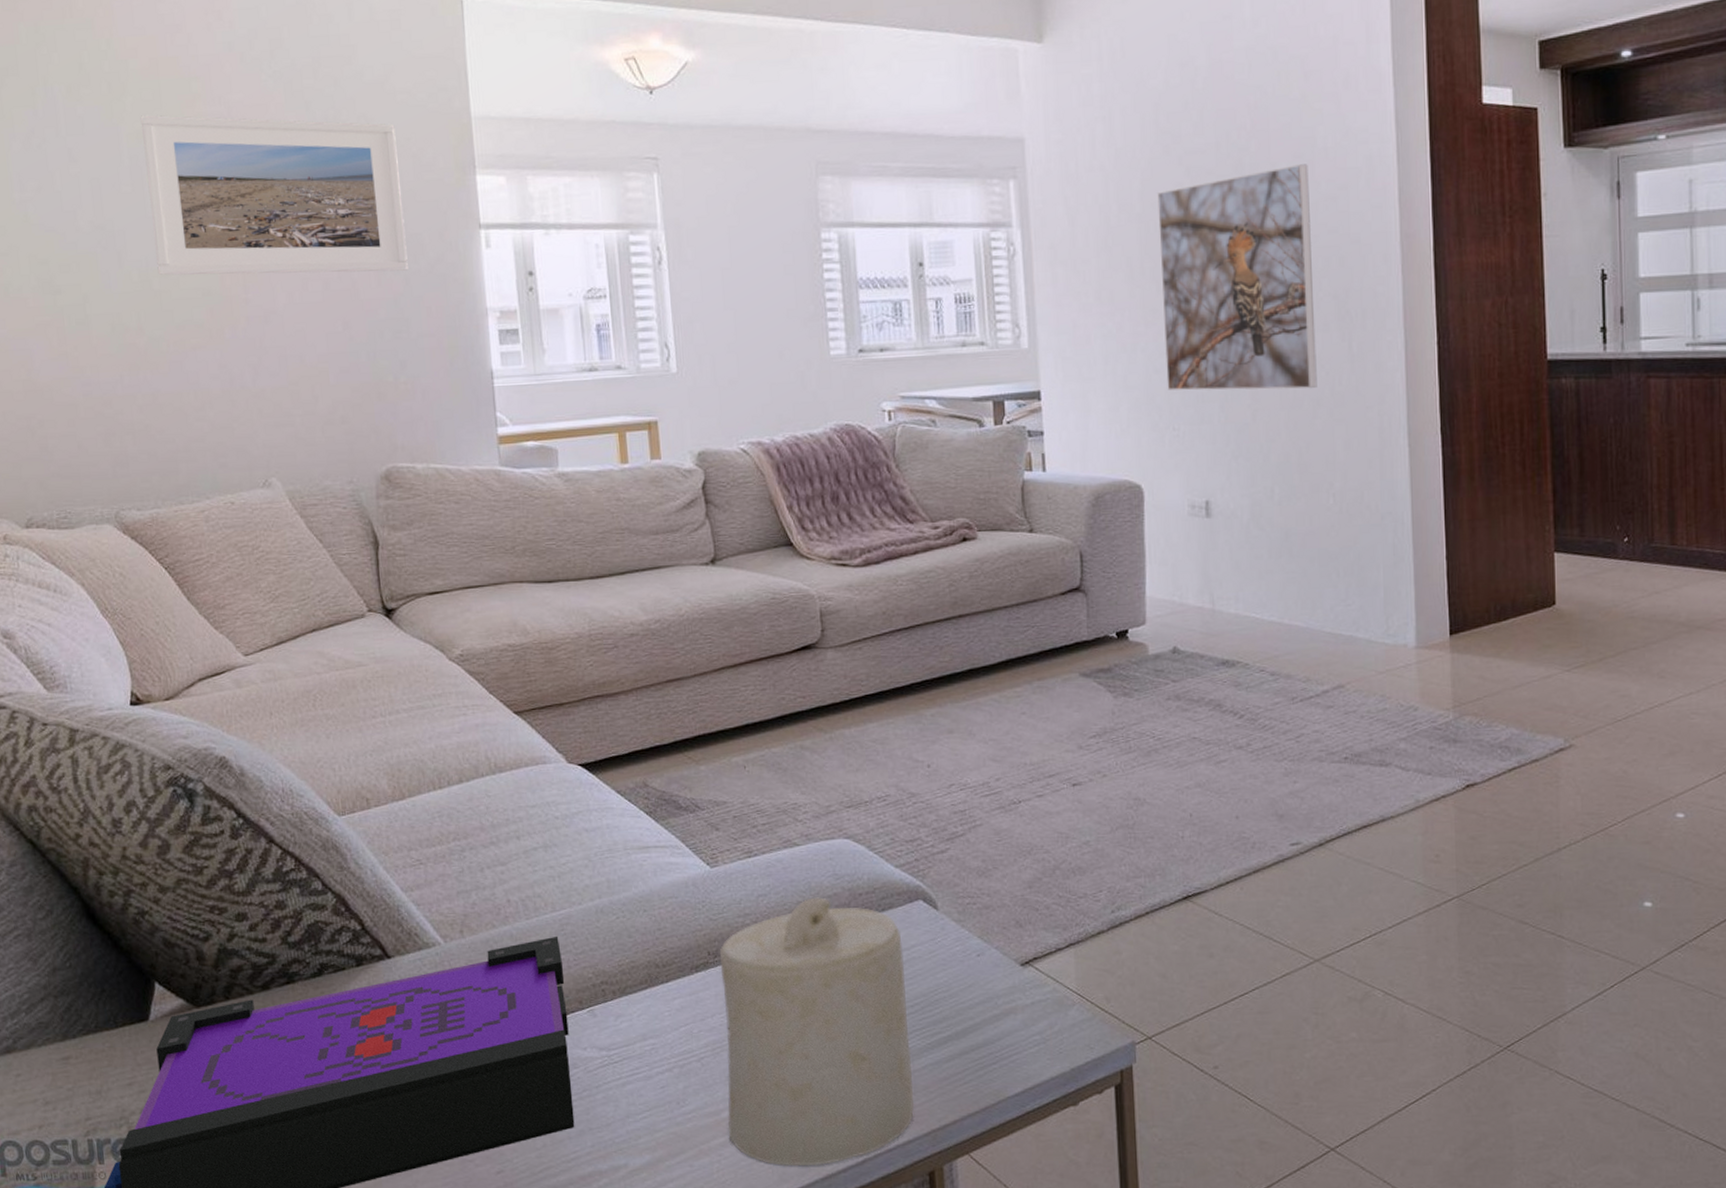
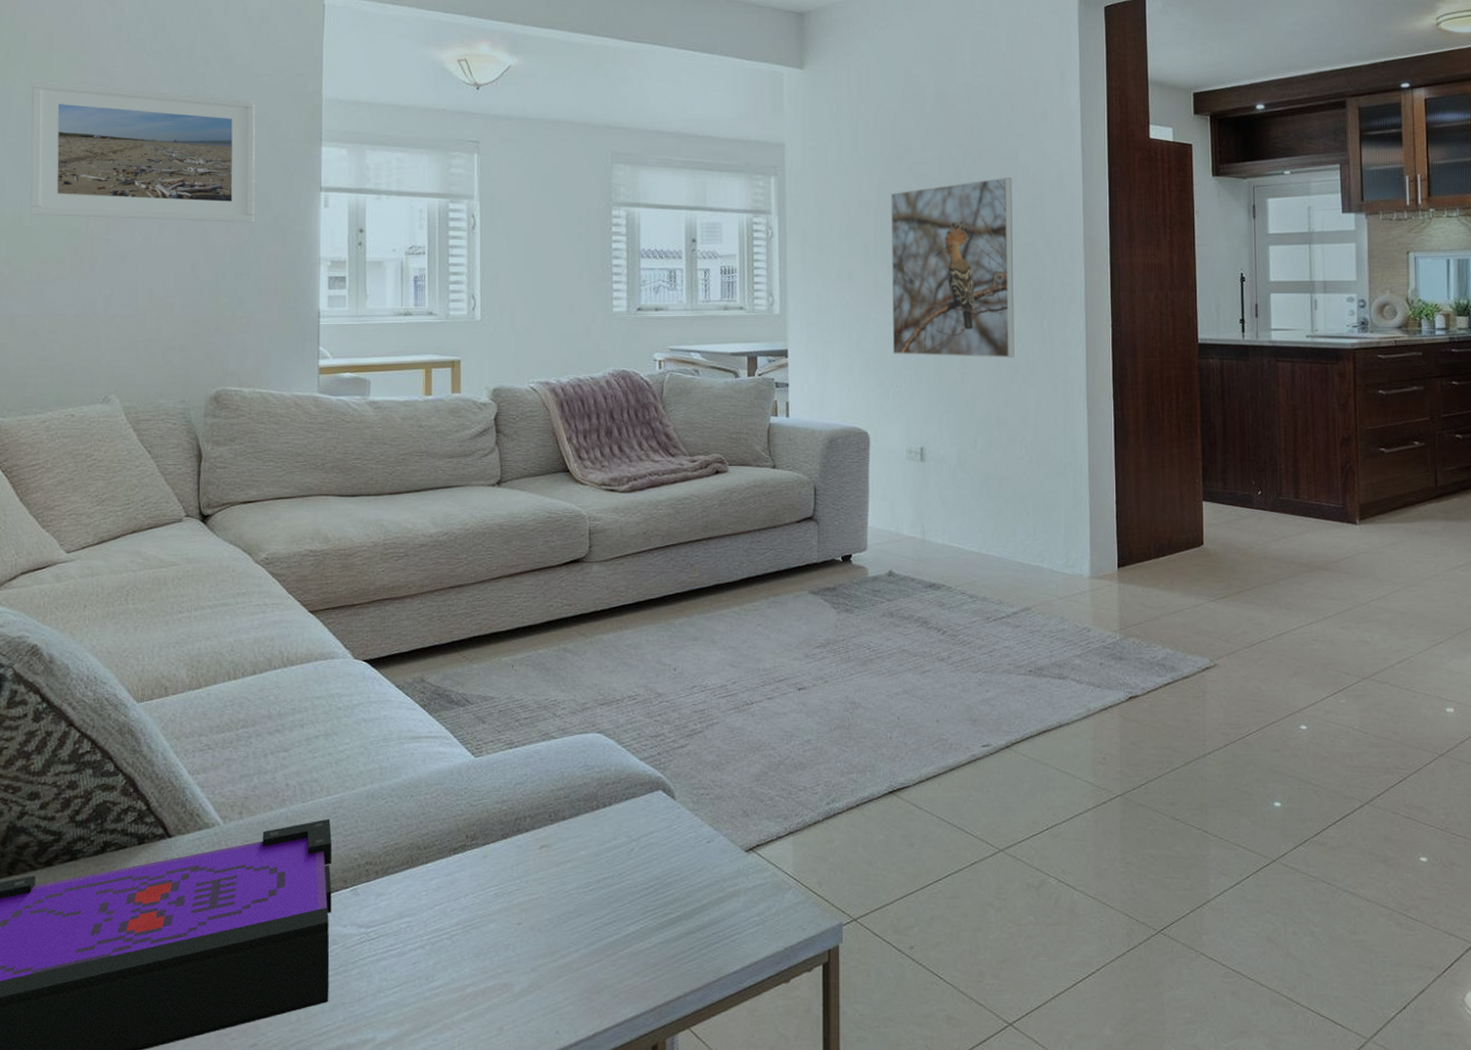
candle: present [719,897,915,1167] -> none [472,786,644,1040]

